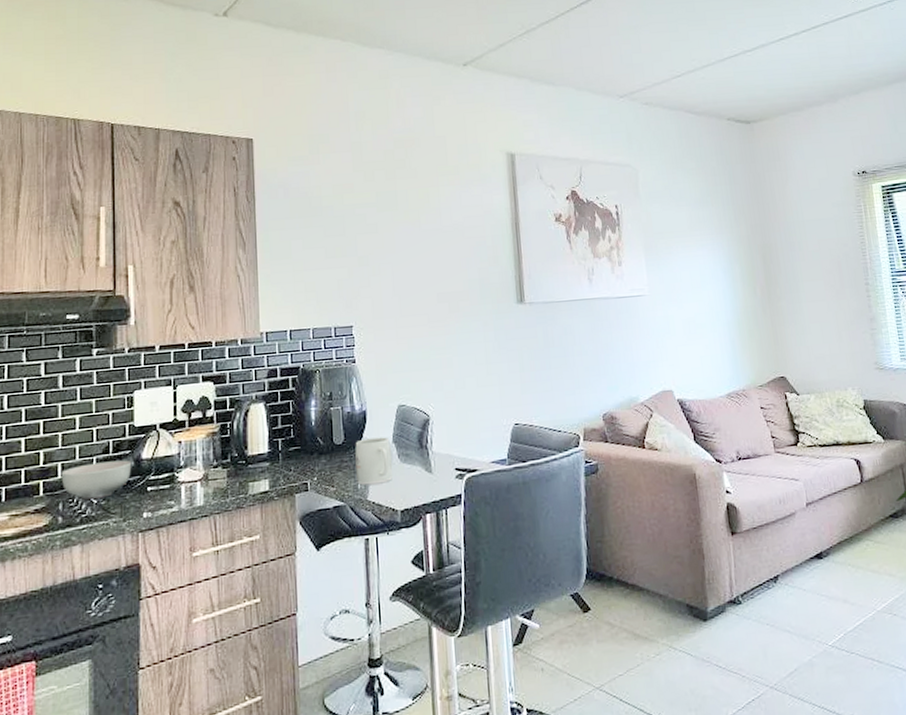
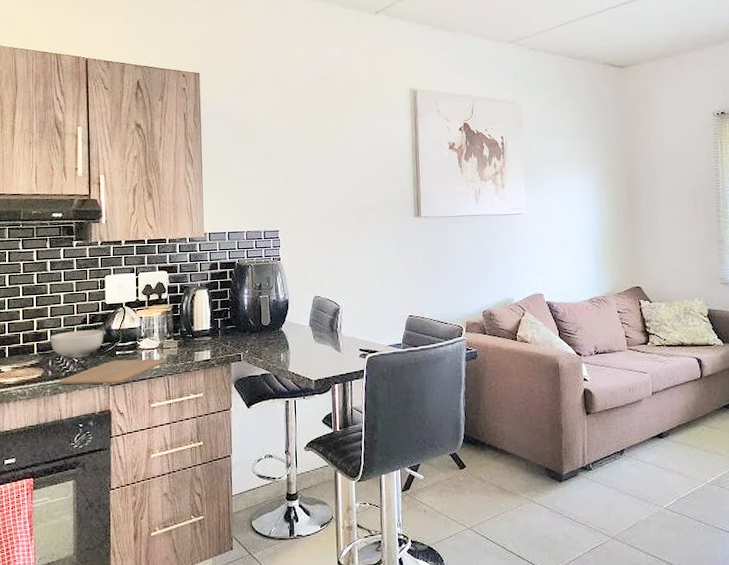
chopping board: none [71,493,212,534] -> present [58,358,166,385]
mug: present [354,437,393,486] -> none [278,321,309,359]

